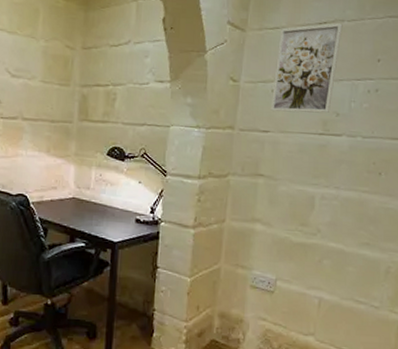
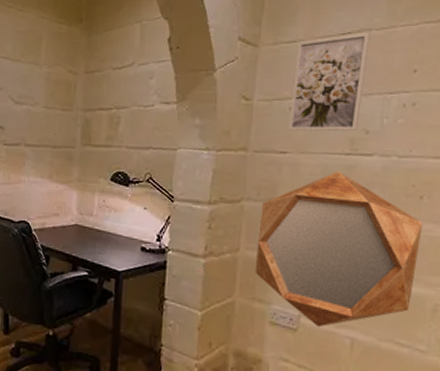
home mirror: none [238,150,381,289] -> present [255,171,423,328]

